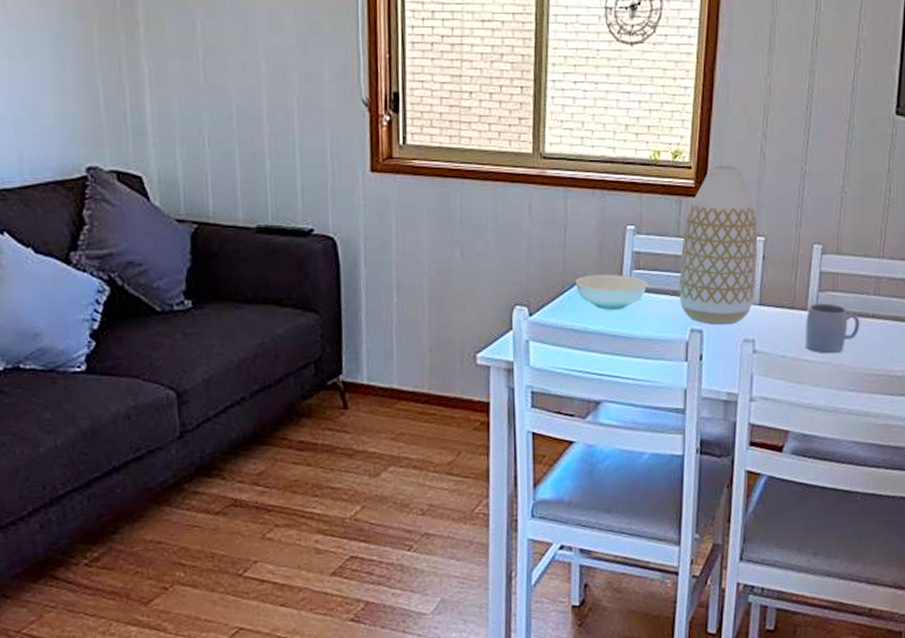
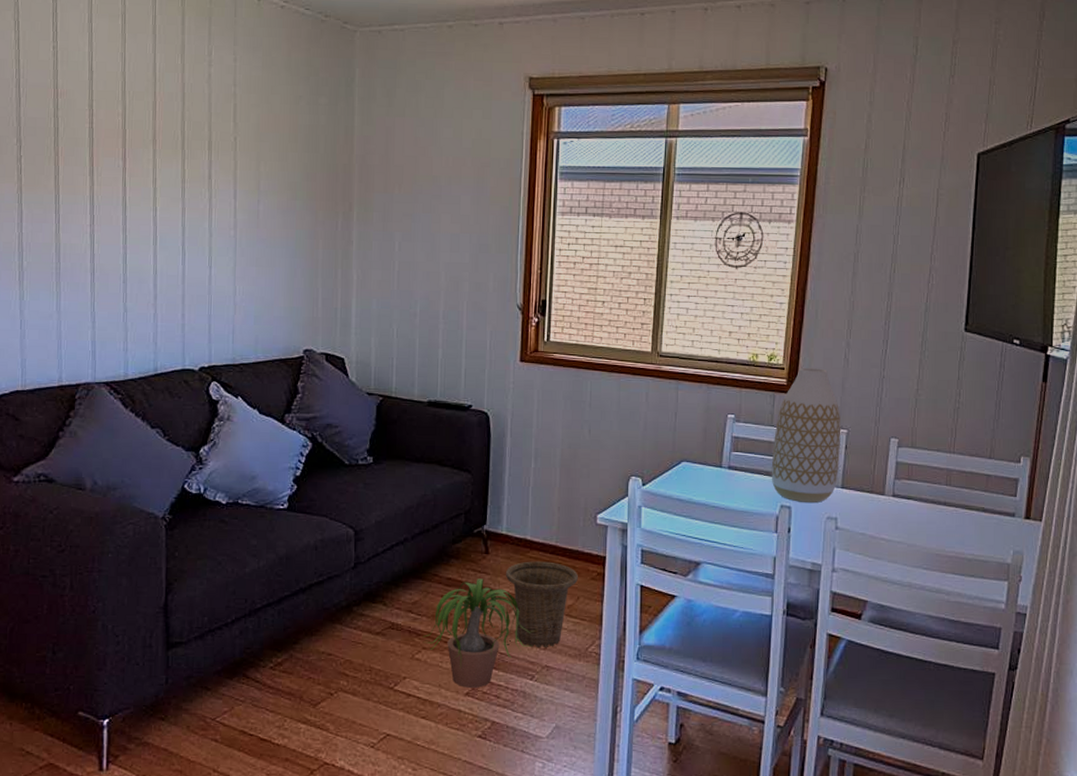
potted plant: none [274,438,412,567] -> present [423,578,537,688]
basket: none [369,413,458,514] -> present [505,561,578,648]
bowl: present [575,274,648,310] -> none [682,454,745,485]
mug: present [805,303,860,354] -> none [882,489,933,535]

